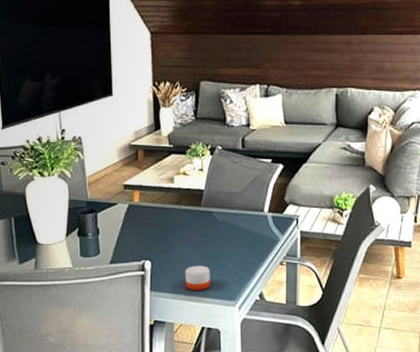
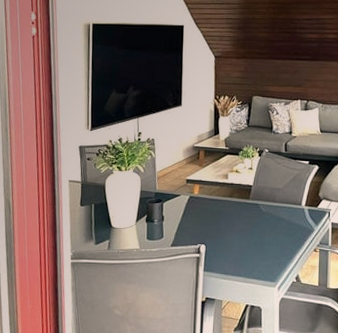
candle: present [185,265,210,291] -> none [233,250,255,273]

